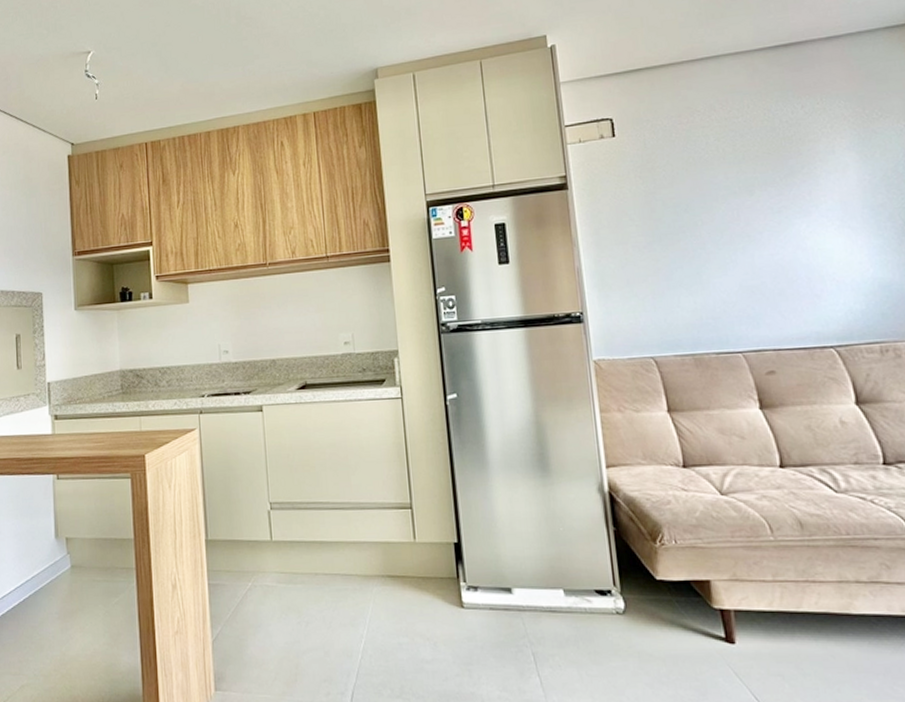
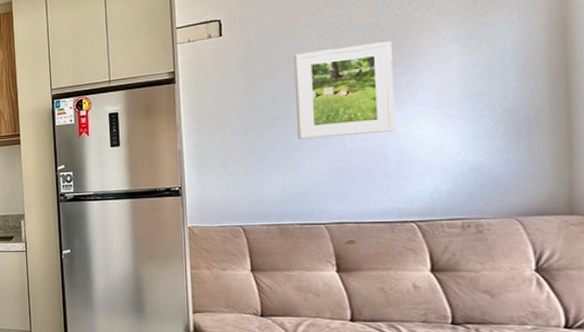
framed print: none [692,146,804,255] -> present [293,41,396,140]

